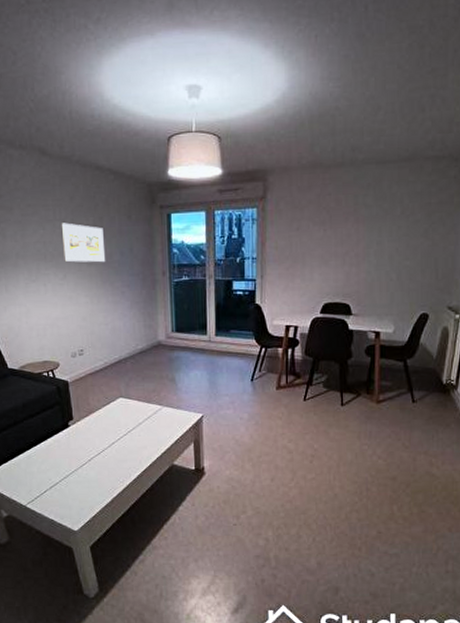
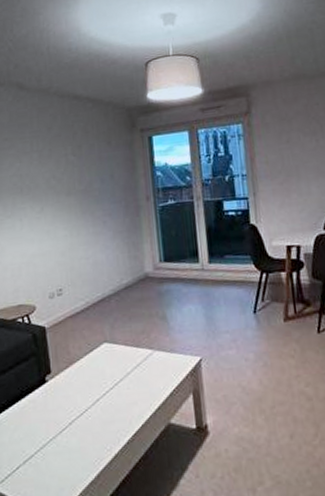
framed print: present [61,222,106,263] -> none [38,153,86,194]

